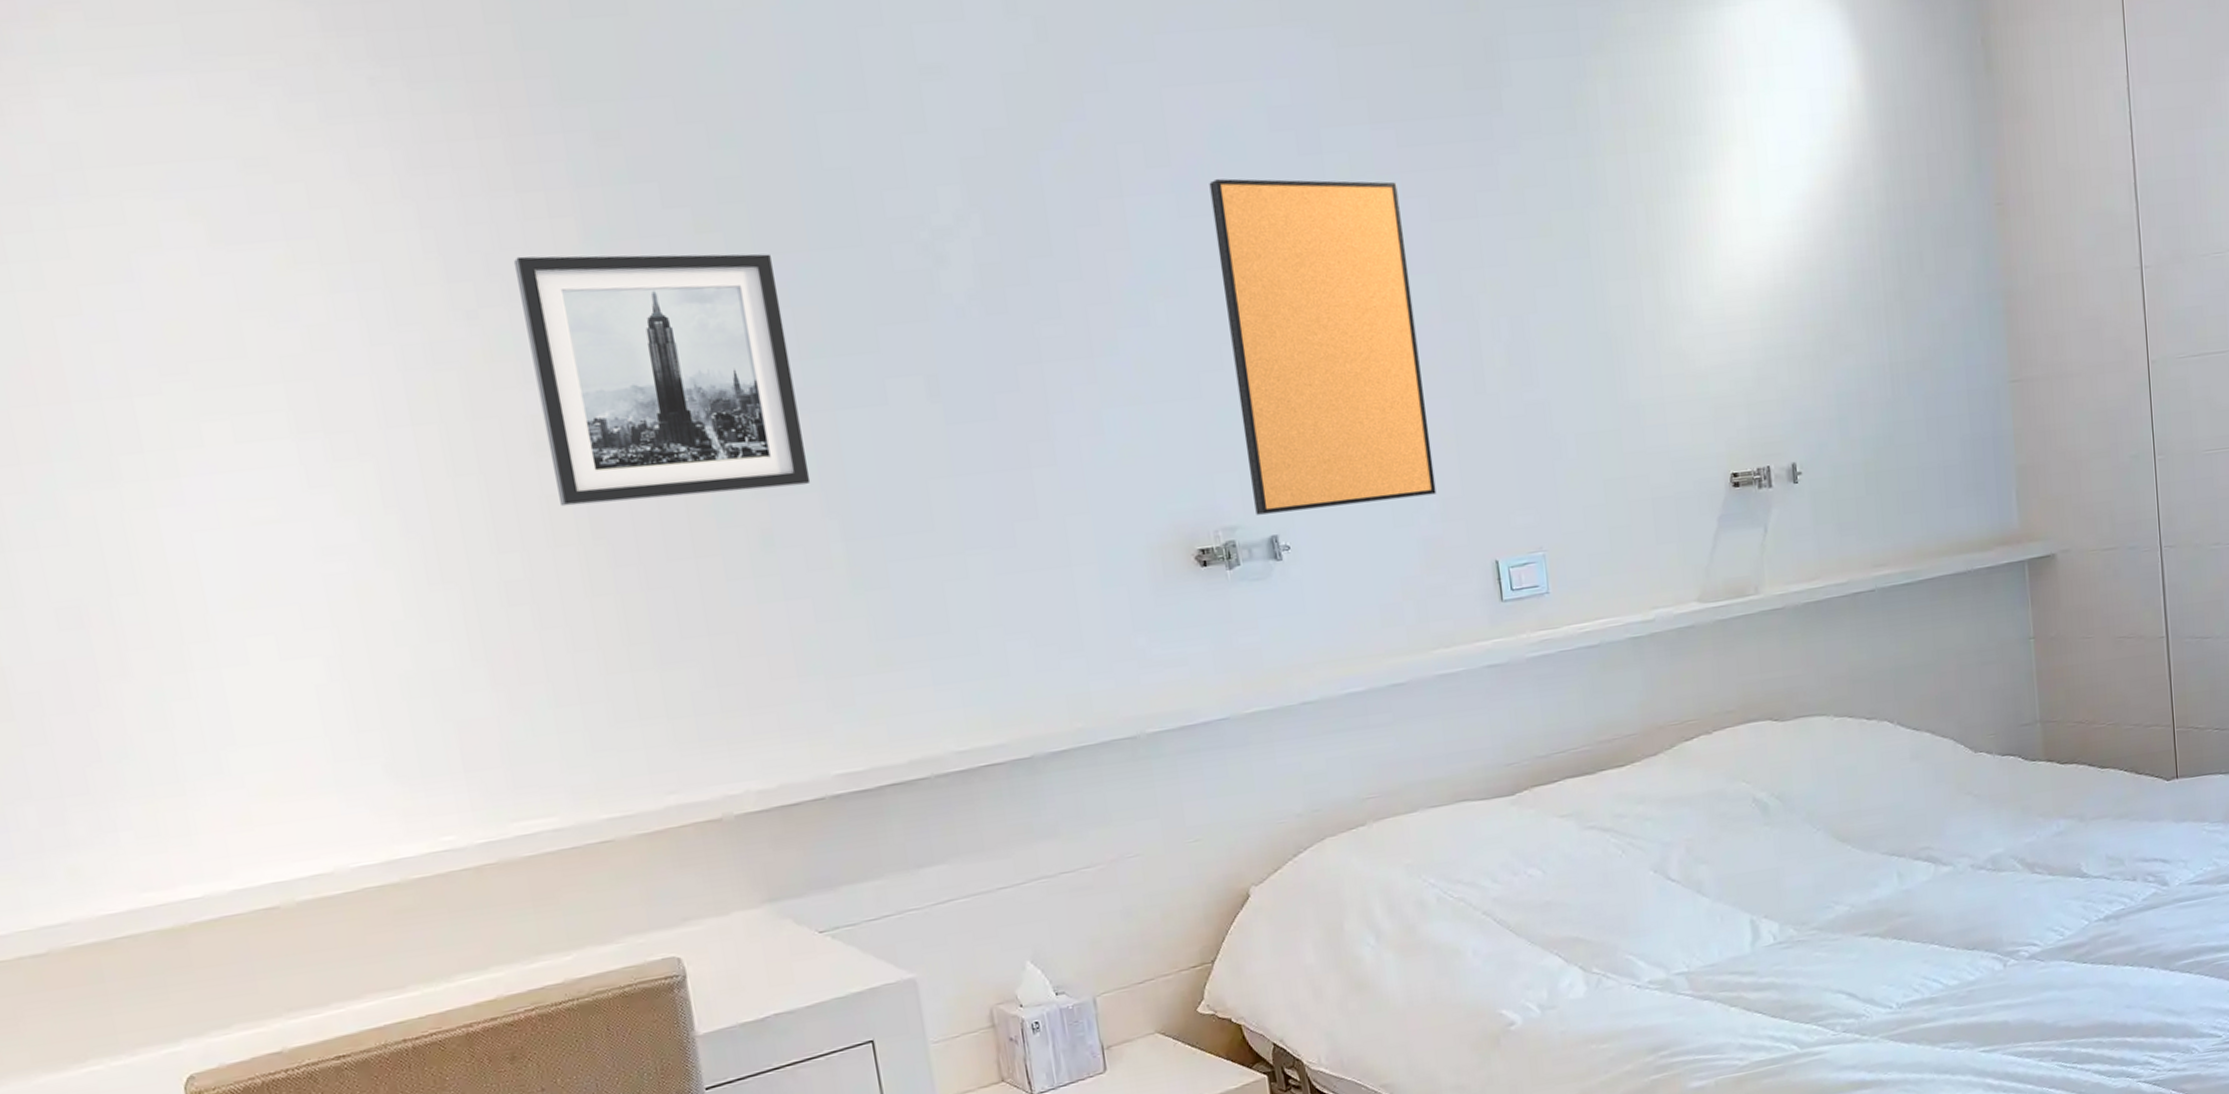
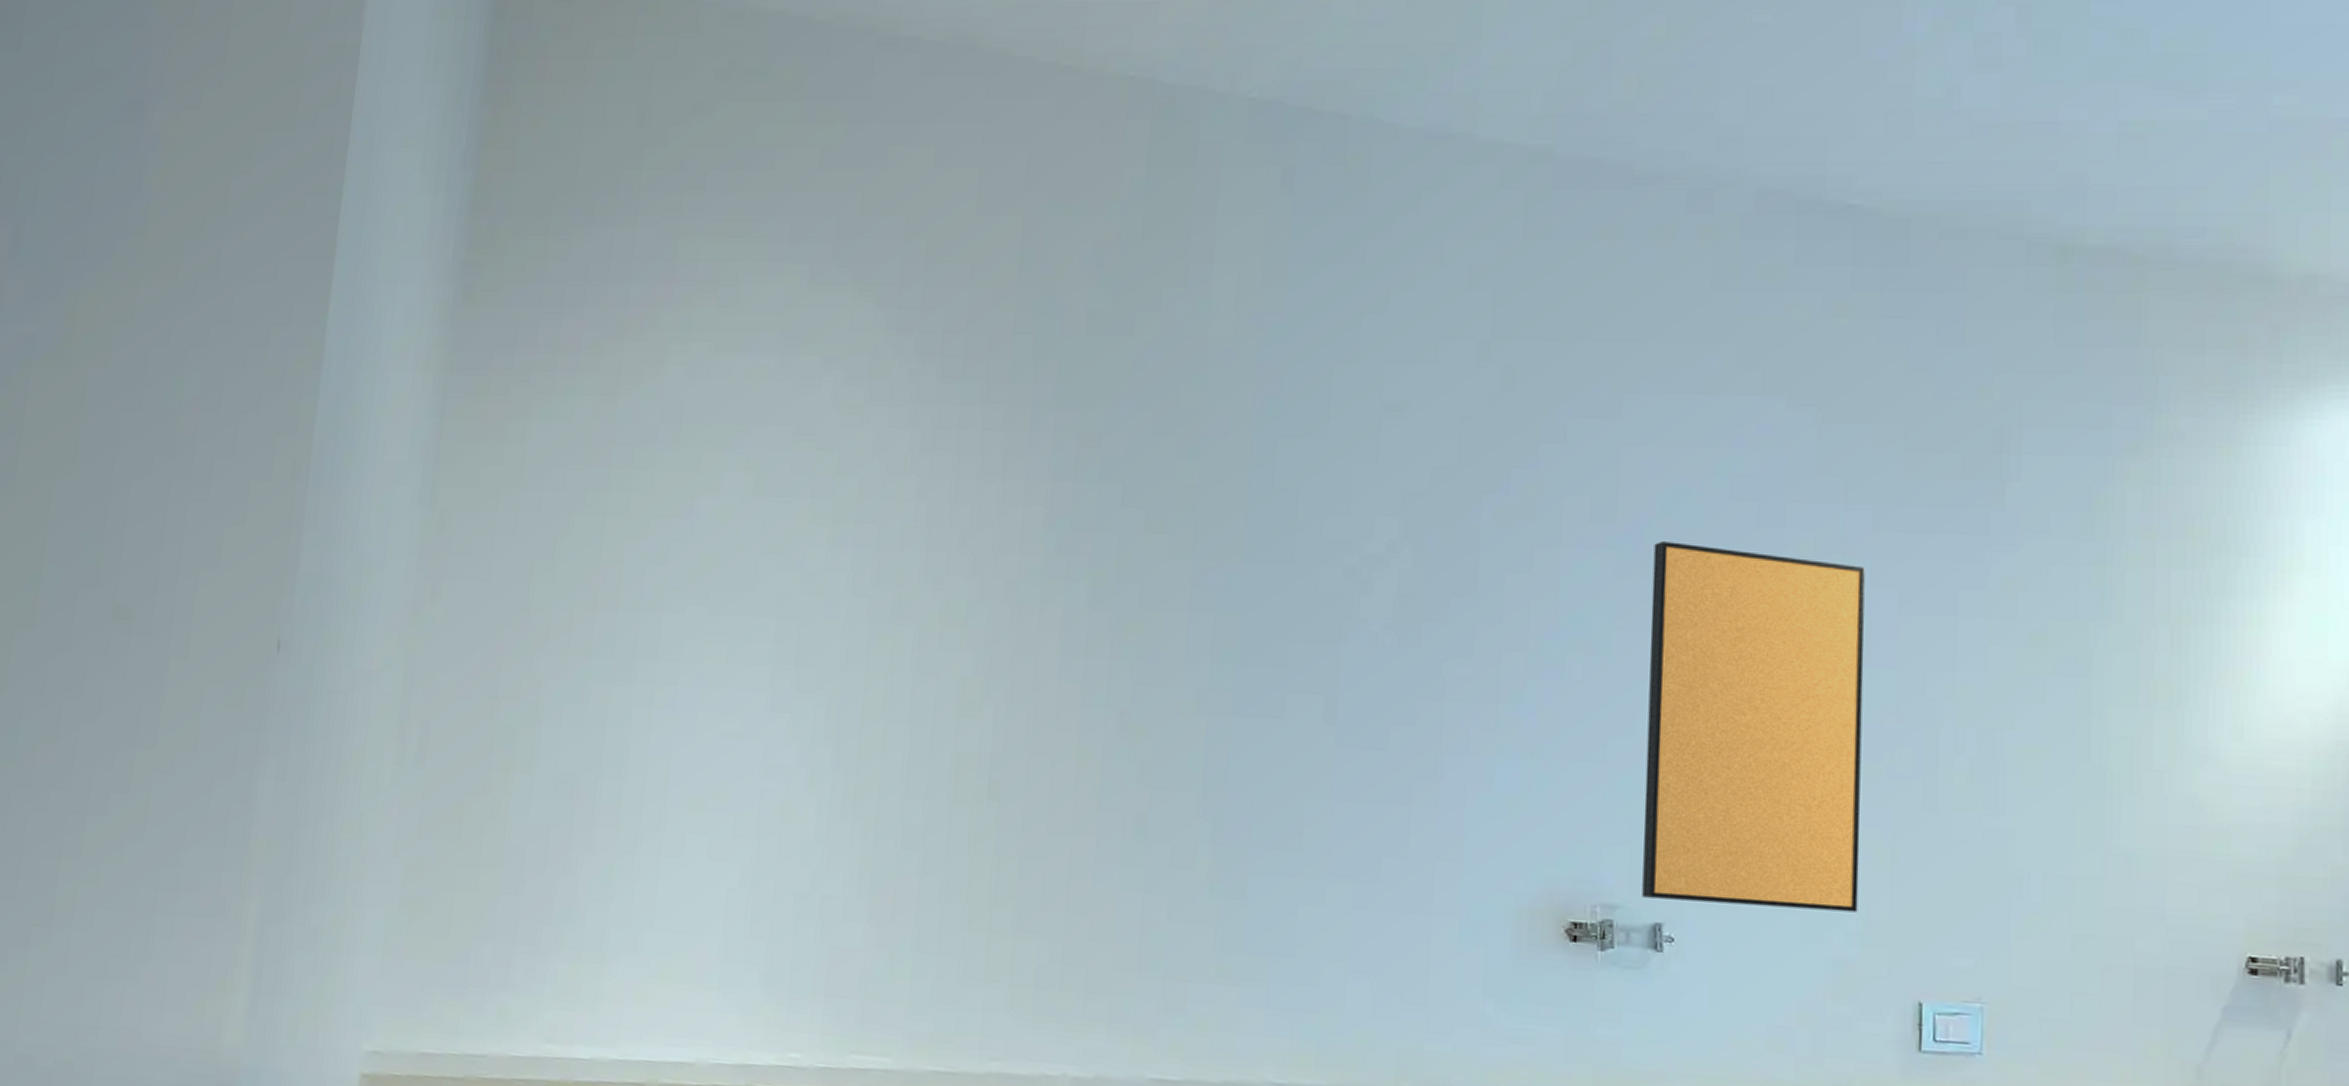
wall art: present [513,253,811,507] -> none [968,535,1207,783]

